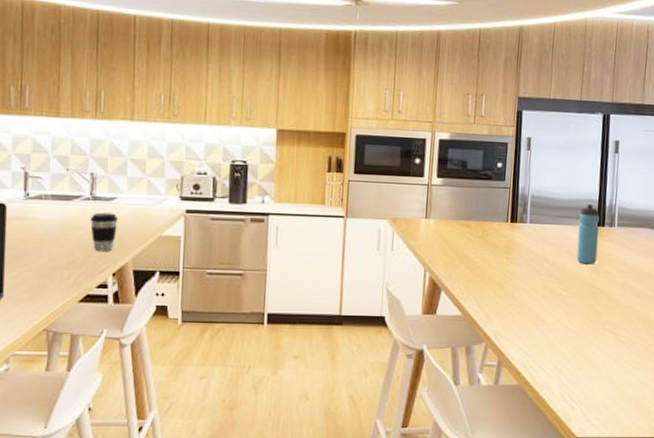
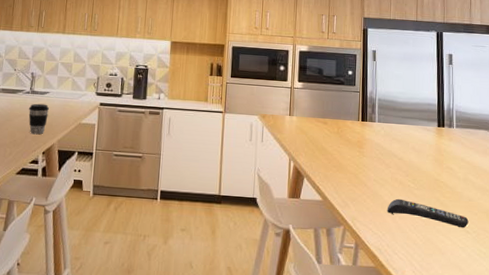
remote control: none [535,309,624,338] -> present [387,198,469,228]
water bottle: present [576,203,600,265] -> none [421,107,440,161]

